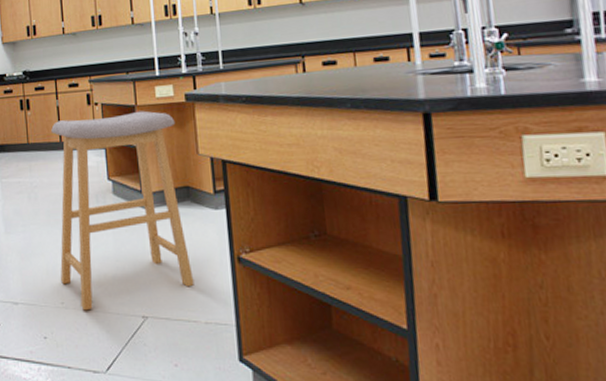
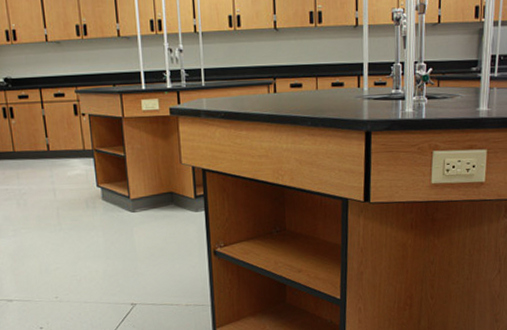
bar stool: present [51,111,194,311] -> none [38,122,177,303]

